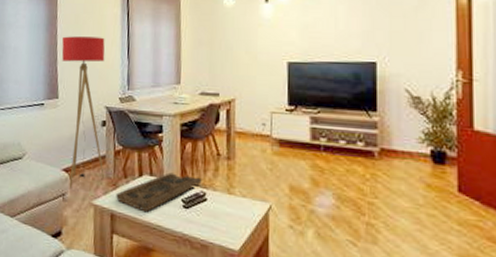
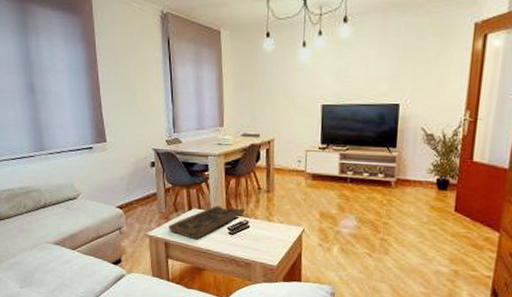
floor lamp: present [61,36,105,188] -> none [105,80,157,223]

